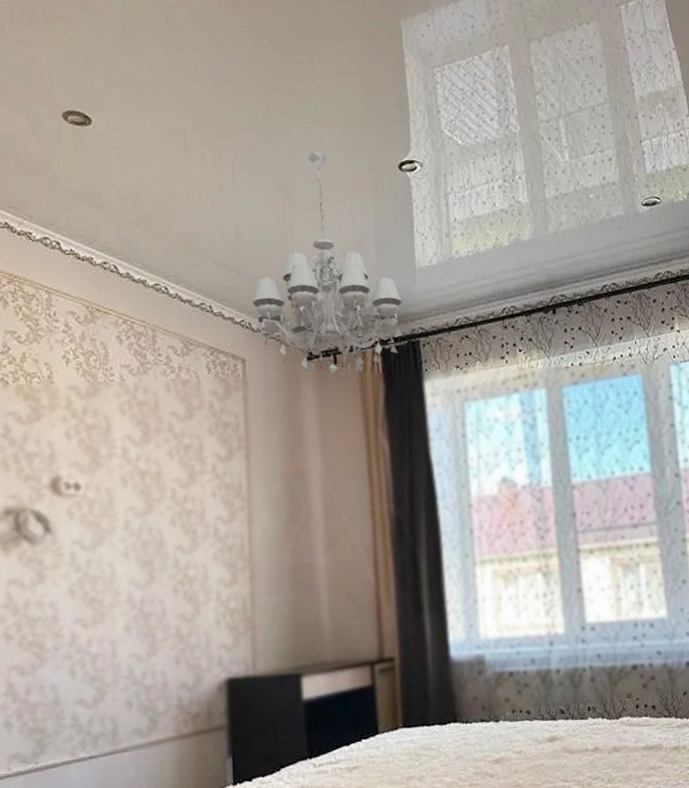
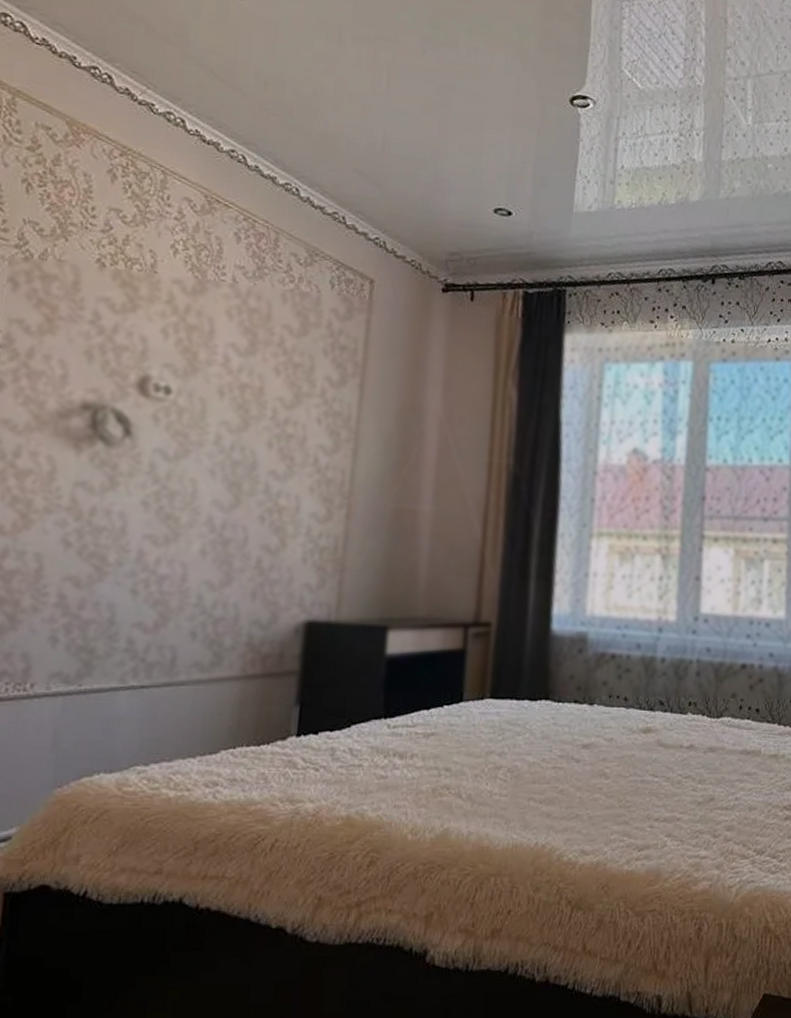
chandelier: present [252,152,403,377] -> none [390,68,554,316]

